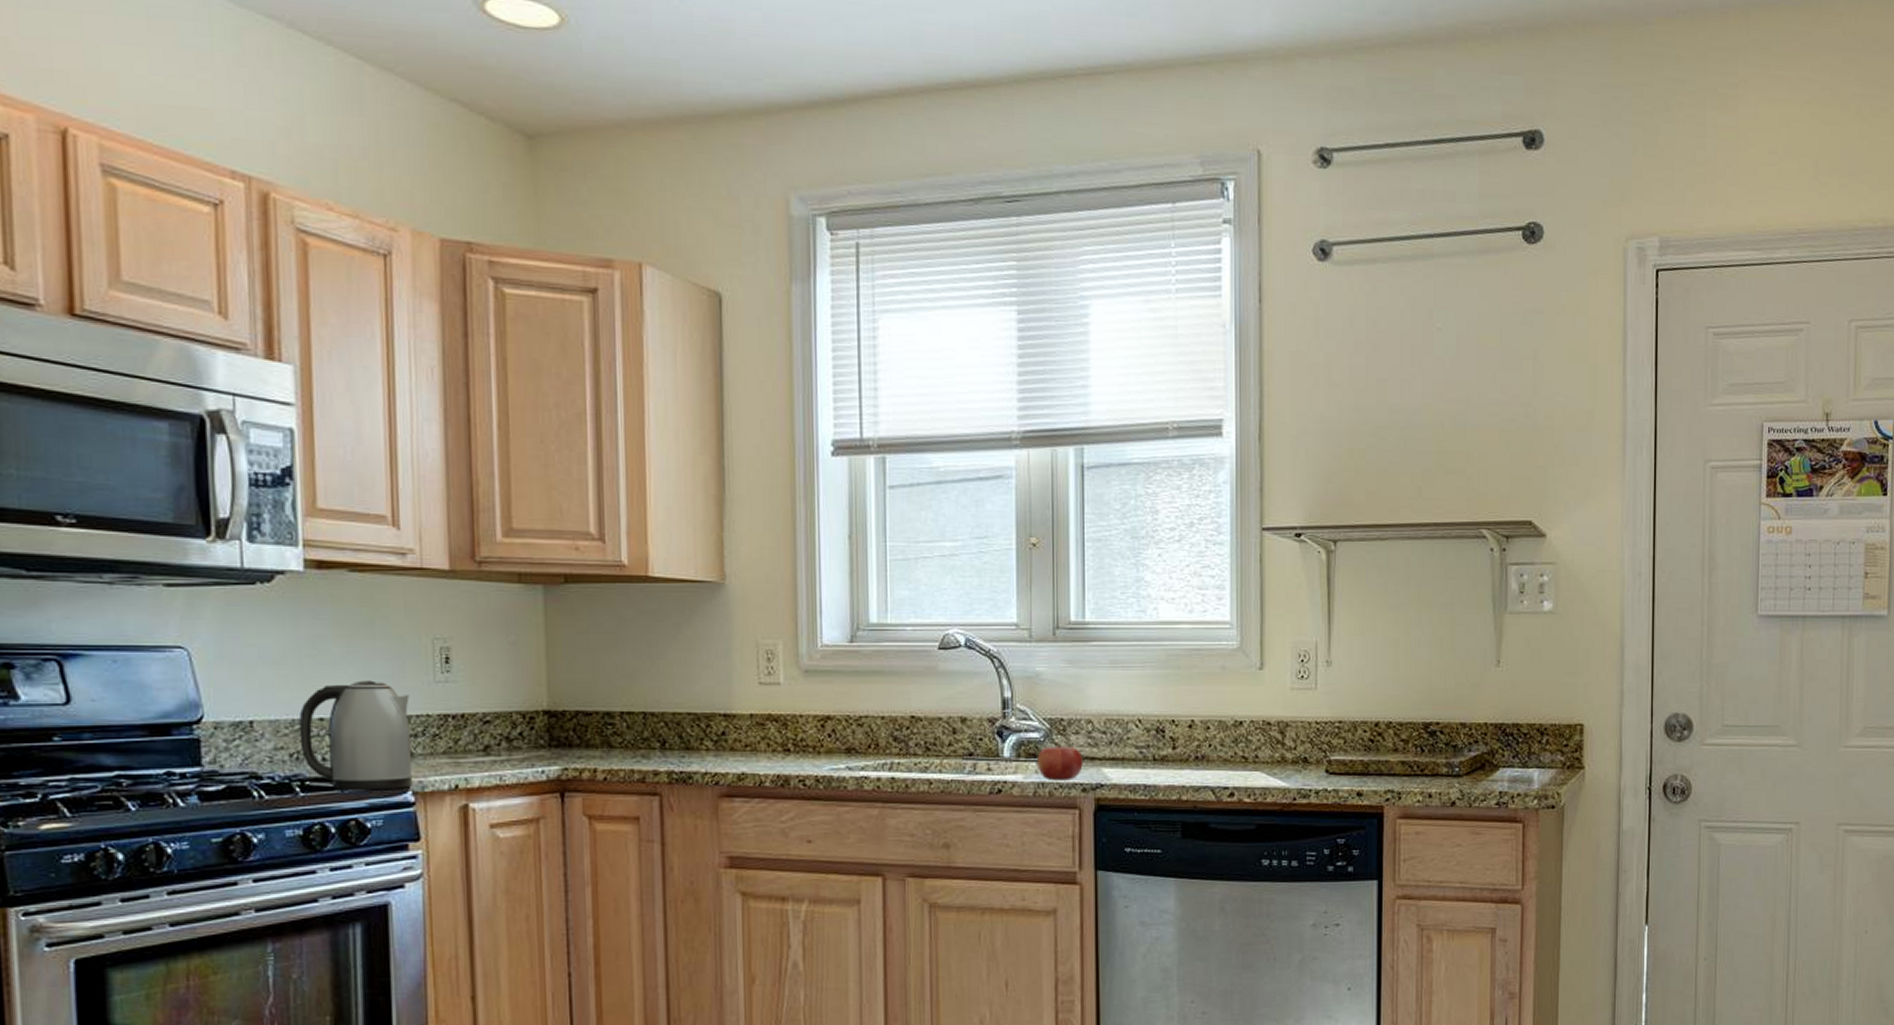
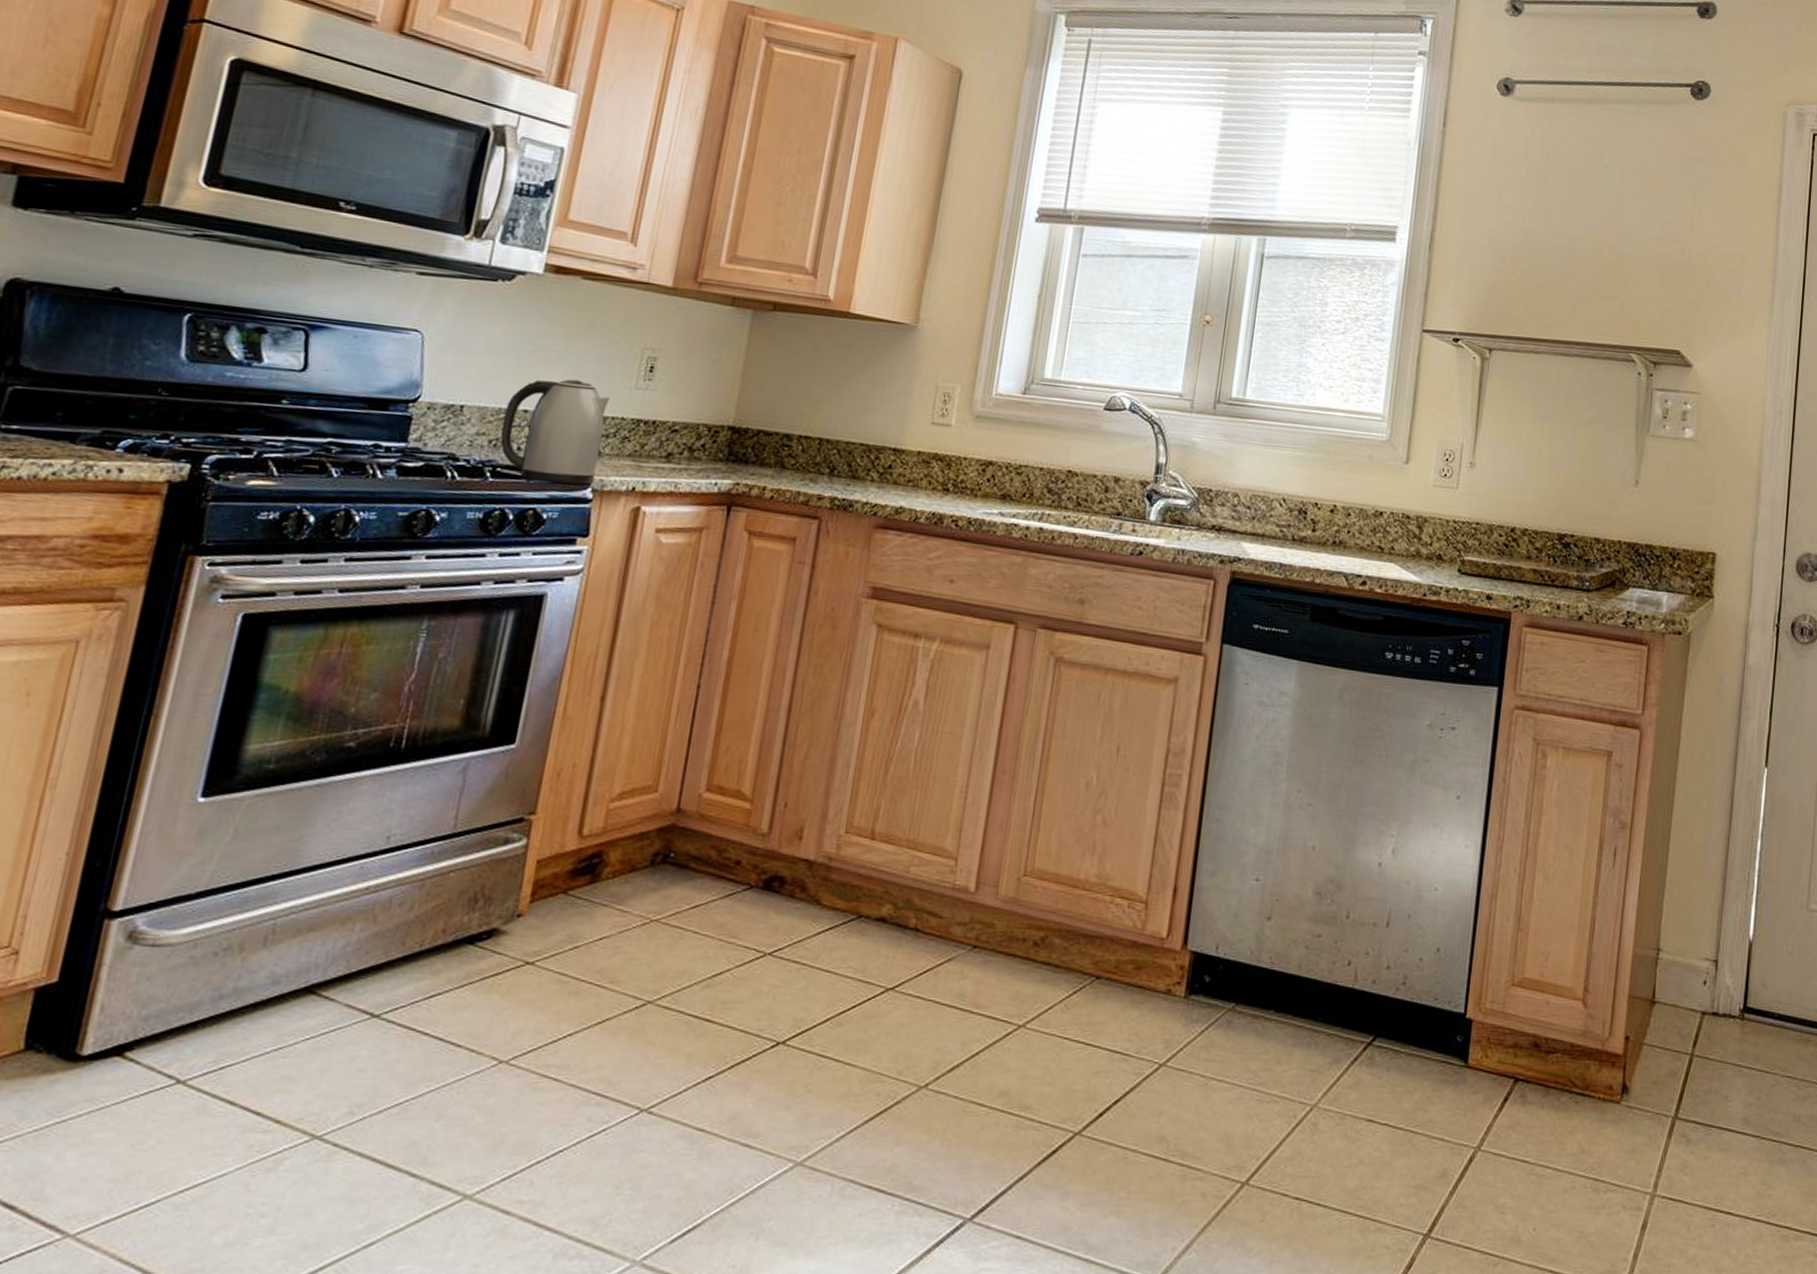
fruit: present [1037,742,1083,781] -> none [1180,511,1225,551]

